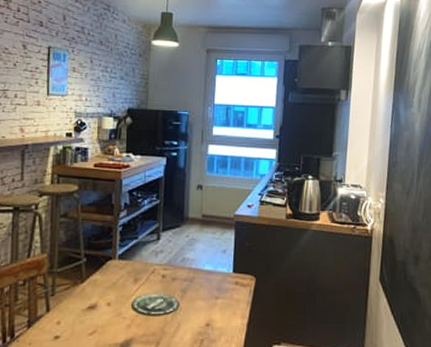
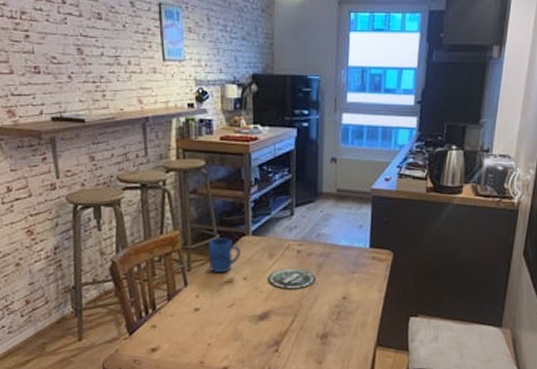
mug: none [73,262,106,297] -> present [208,238,240,272]

